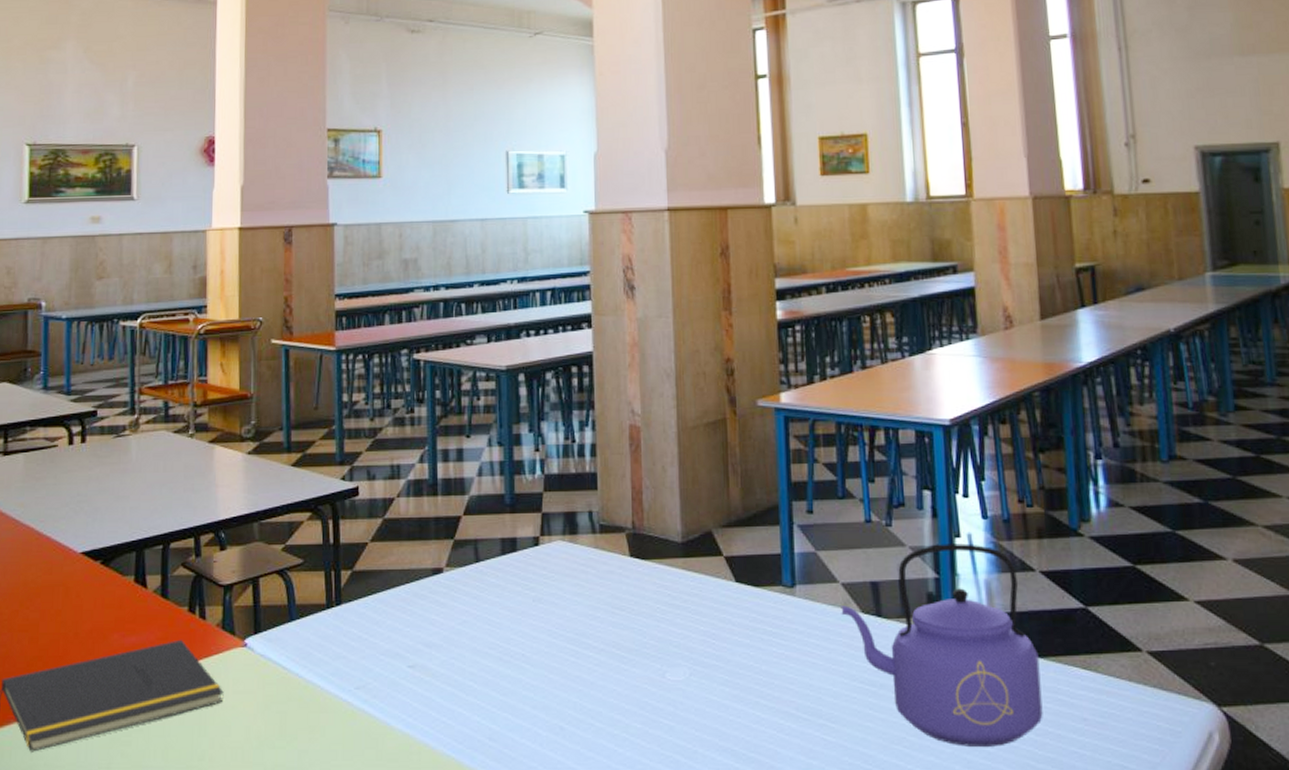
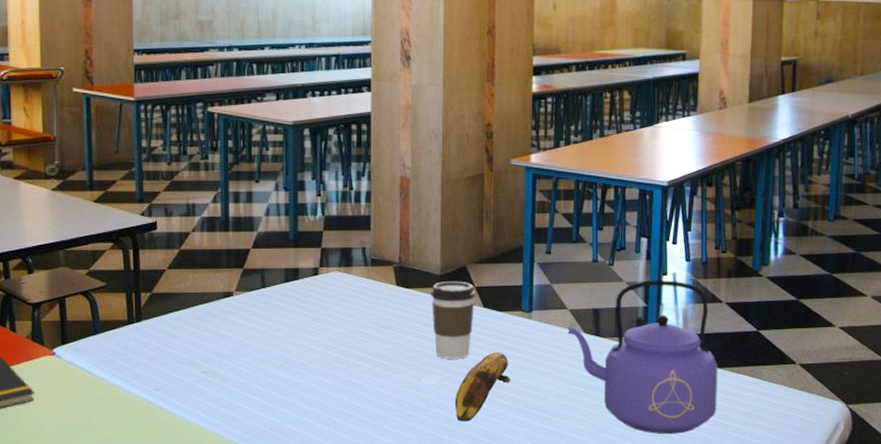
coffee cup: none [671,549,725,648] -> present [431,281,476,359]
banana: none [707,639,774,730] -> present [454,352,510,422]

